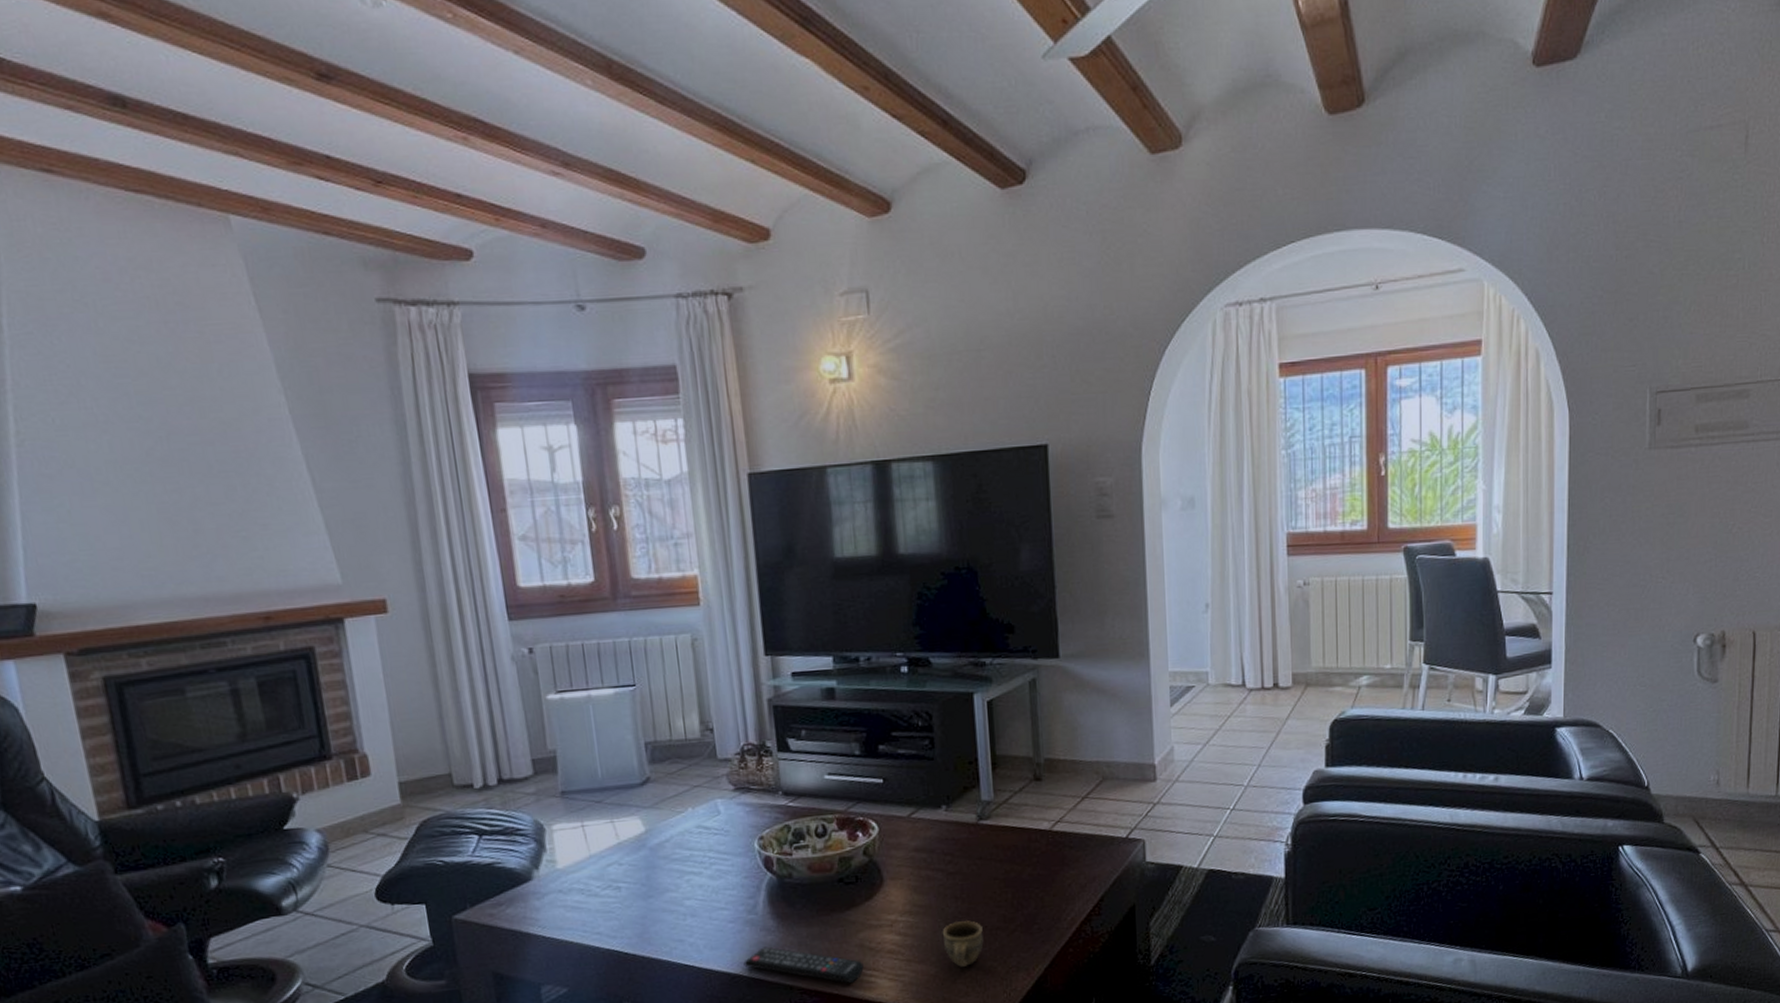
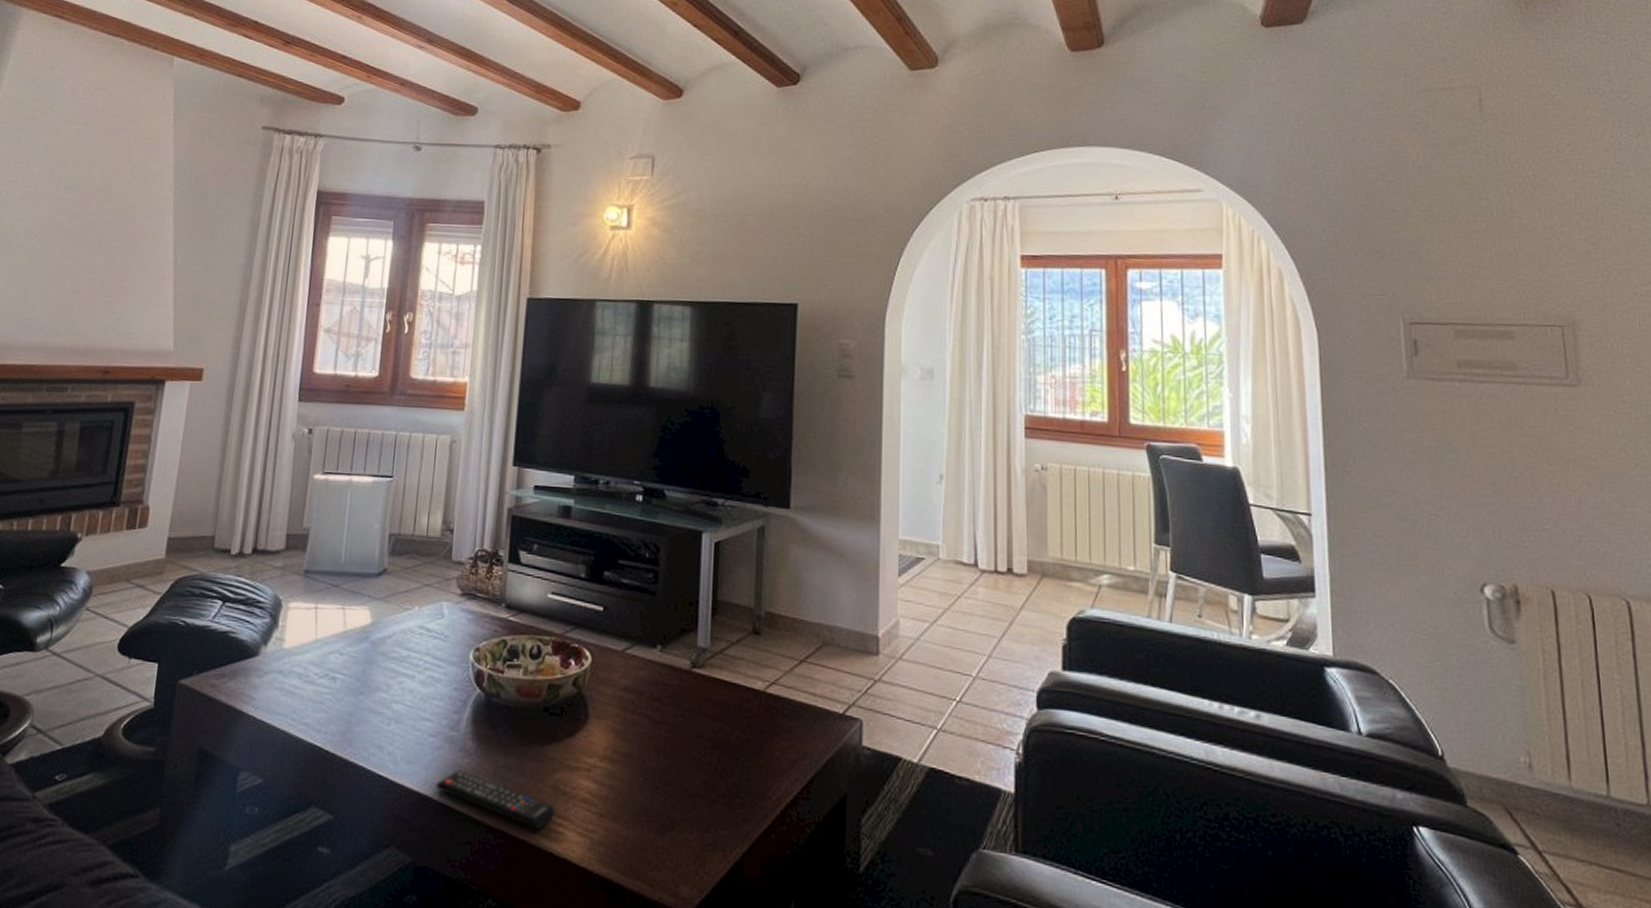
cup: present [942,920,984,967] -> none [639,779,682,834]

